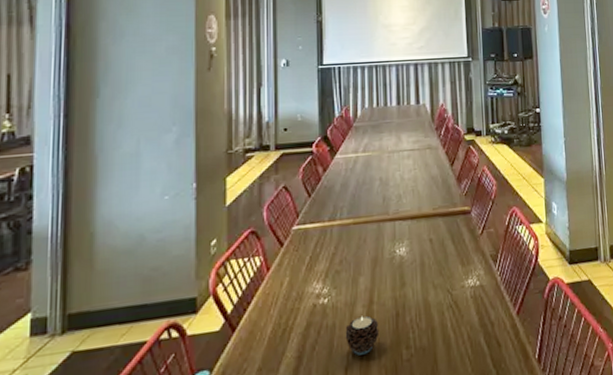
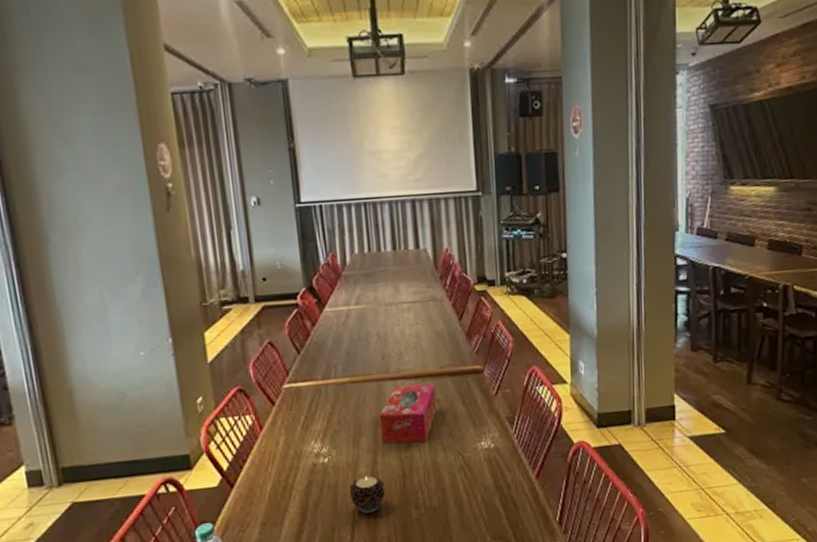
tissue box: none [377,224,430,283] -> present [379,384,438,444]

